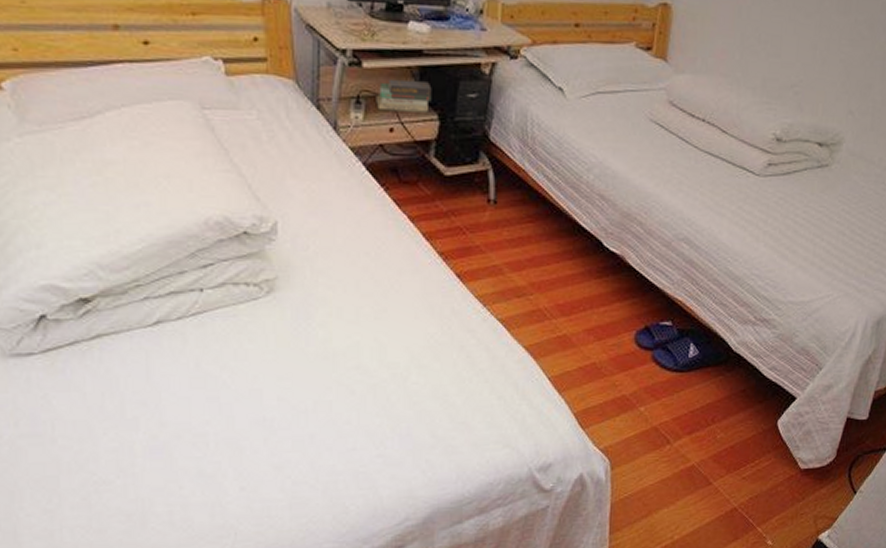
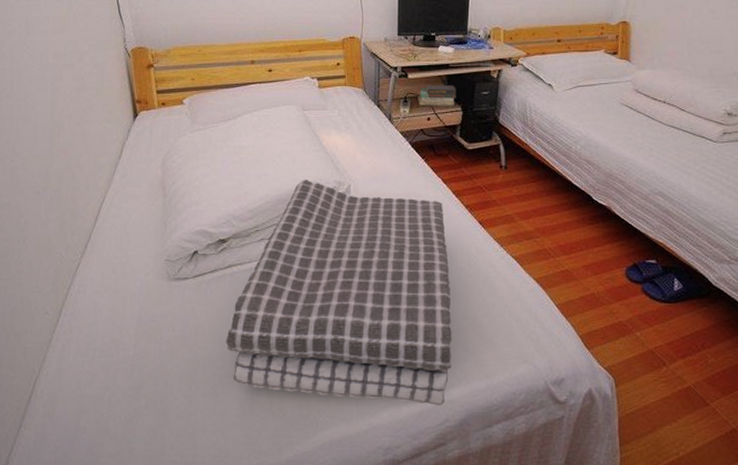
towel: none [99,212,416,504] -> present [226,179,452,406]

